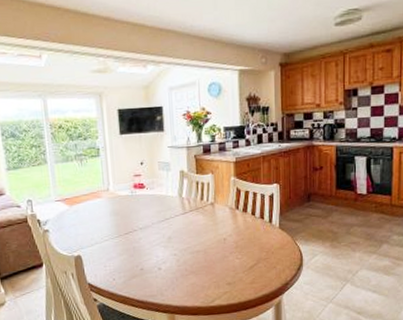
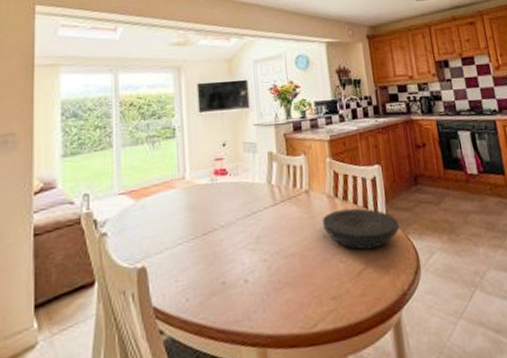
plate: none [224,218,290,251] -> present [323,207,401,250]

